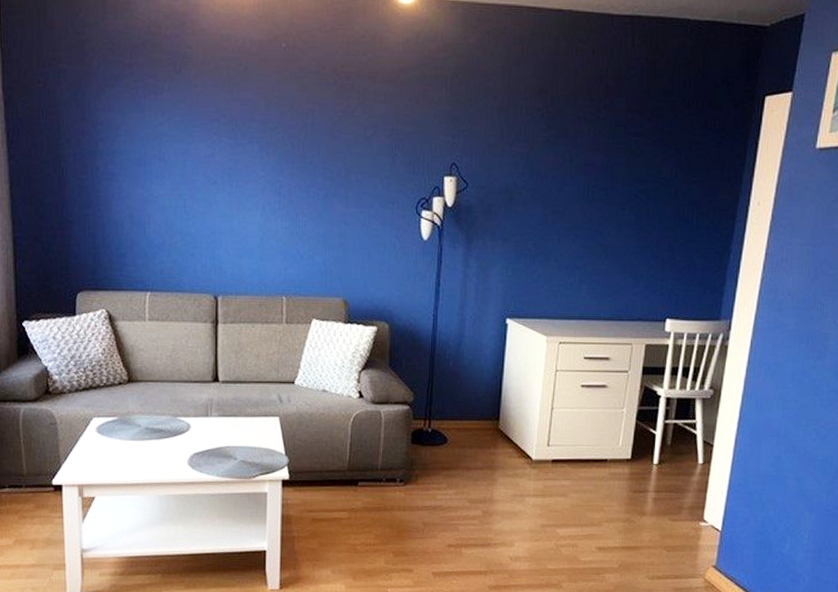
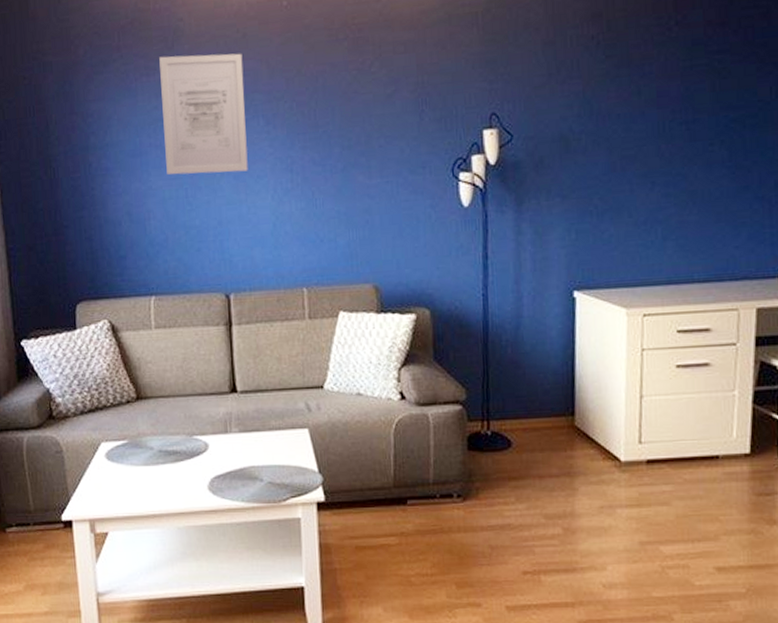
wall art: none [167,78,243,190] -> present [159,53,248,175]

